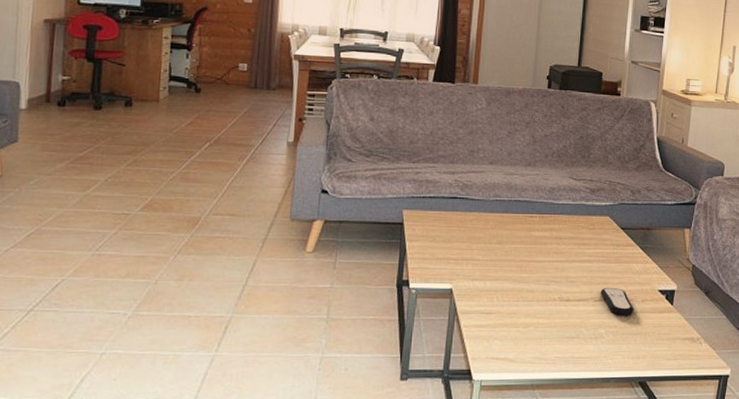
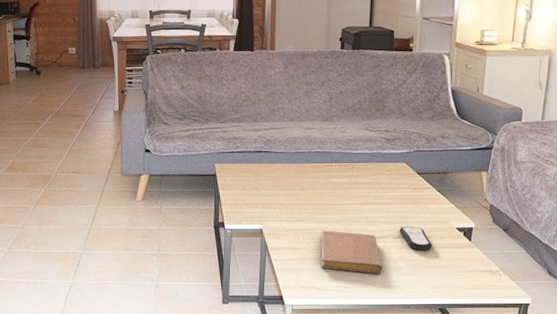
notebook: none [515,291,582,342] -> present [321,230,382,273]

